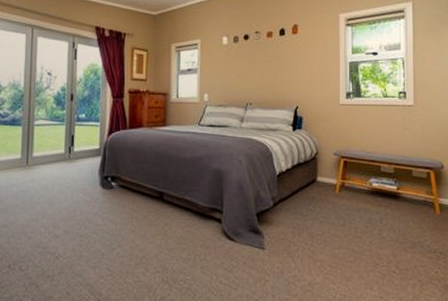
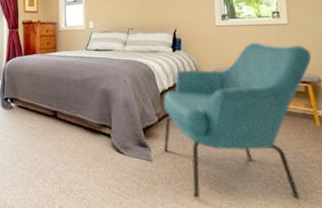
armchair: none [277,123,436,290] -> present [163,42,312,199]

